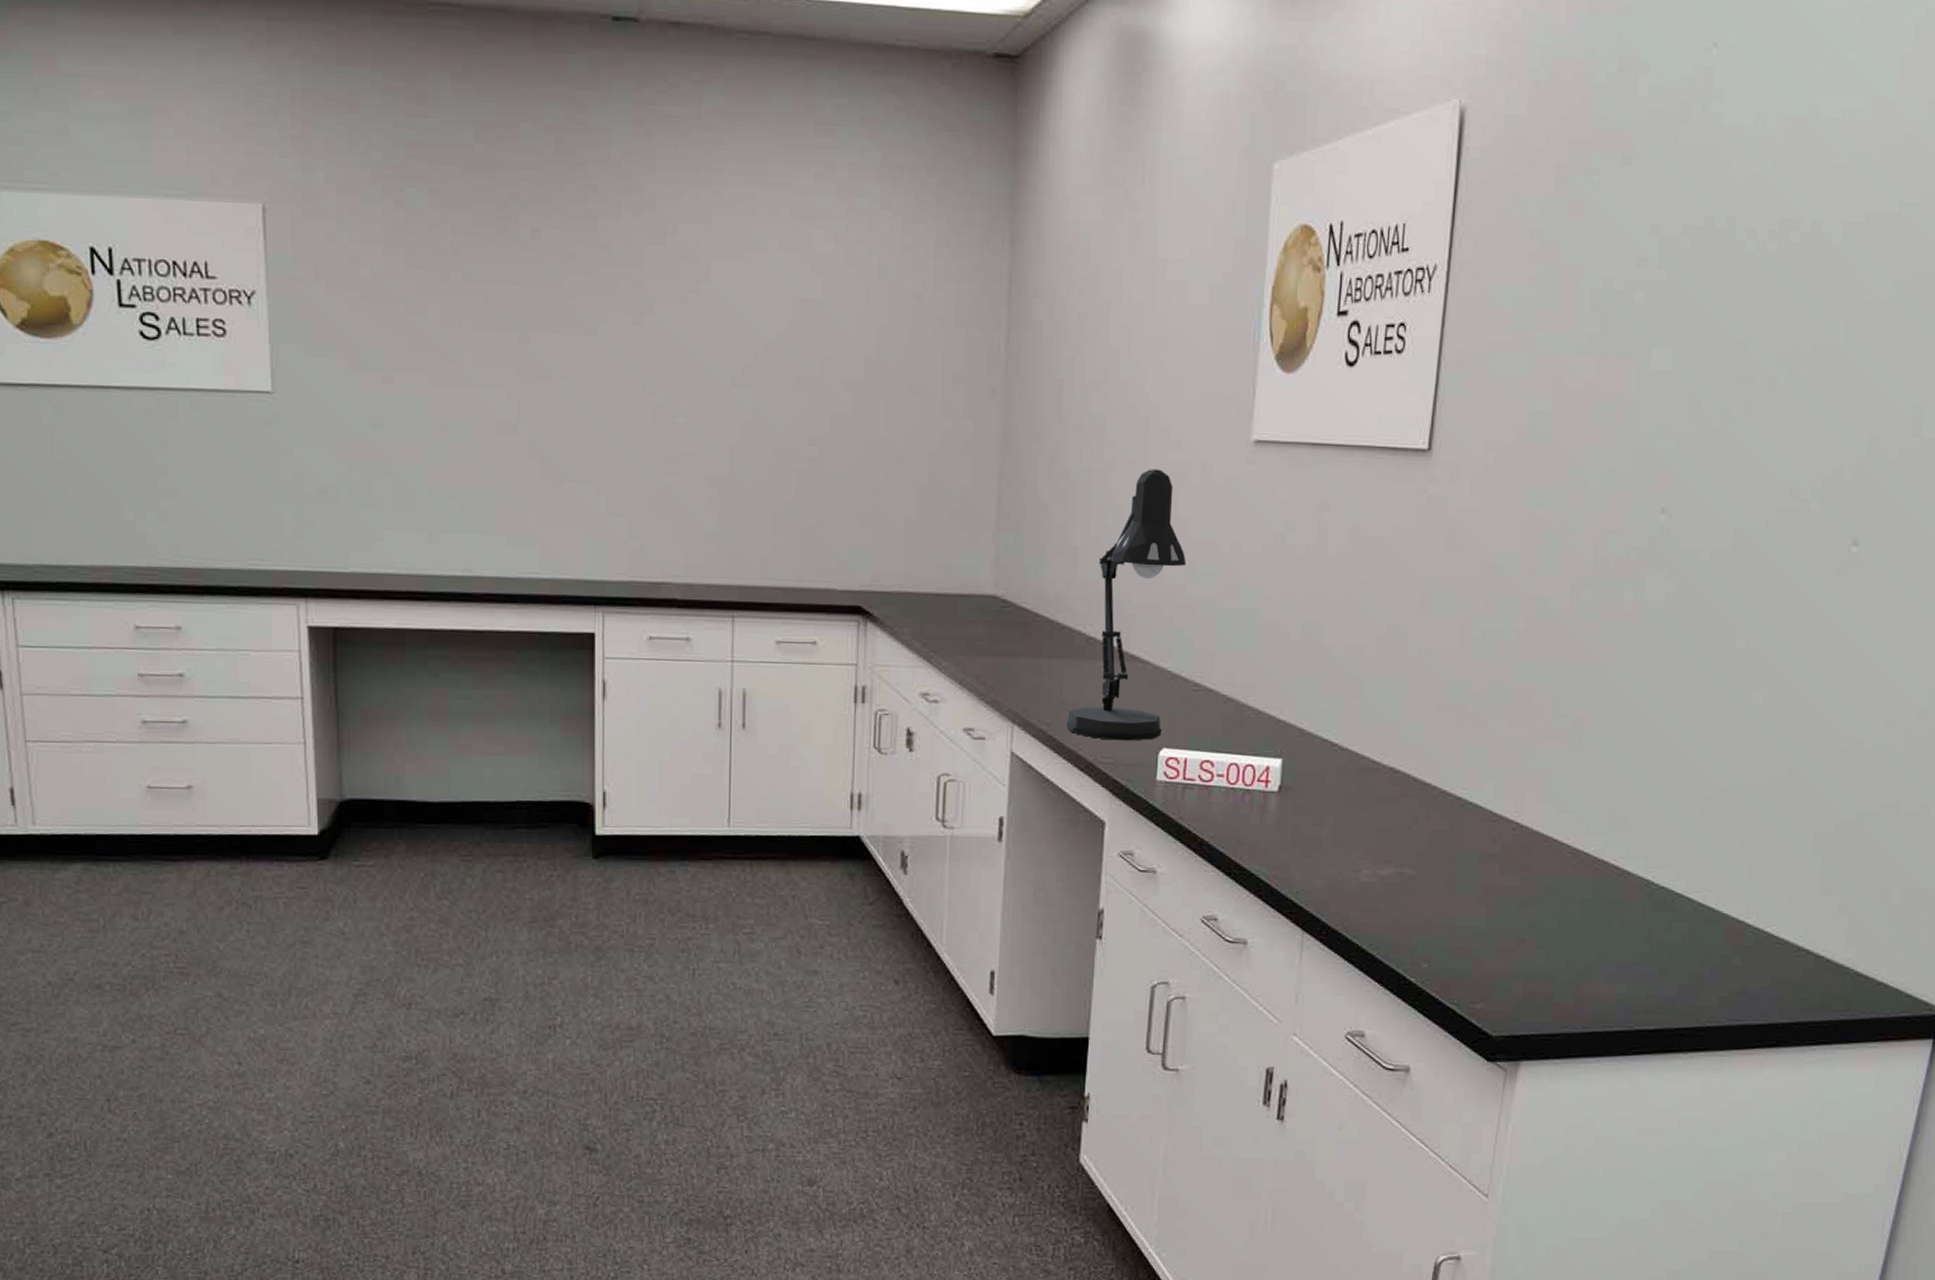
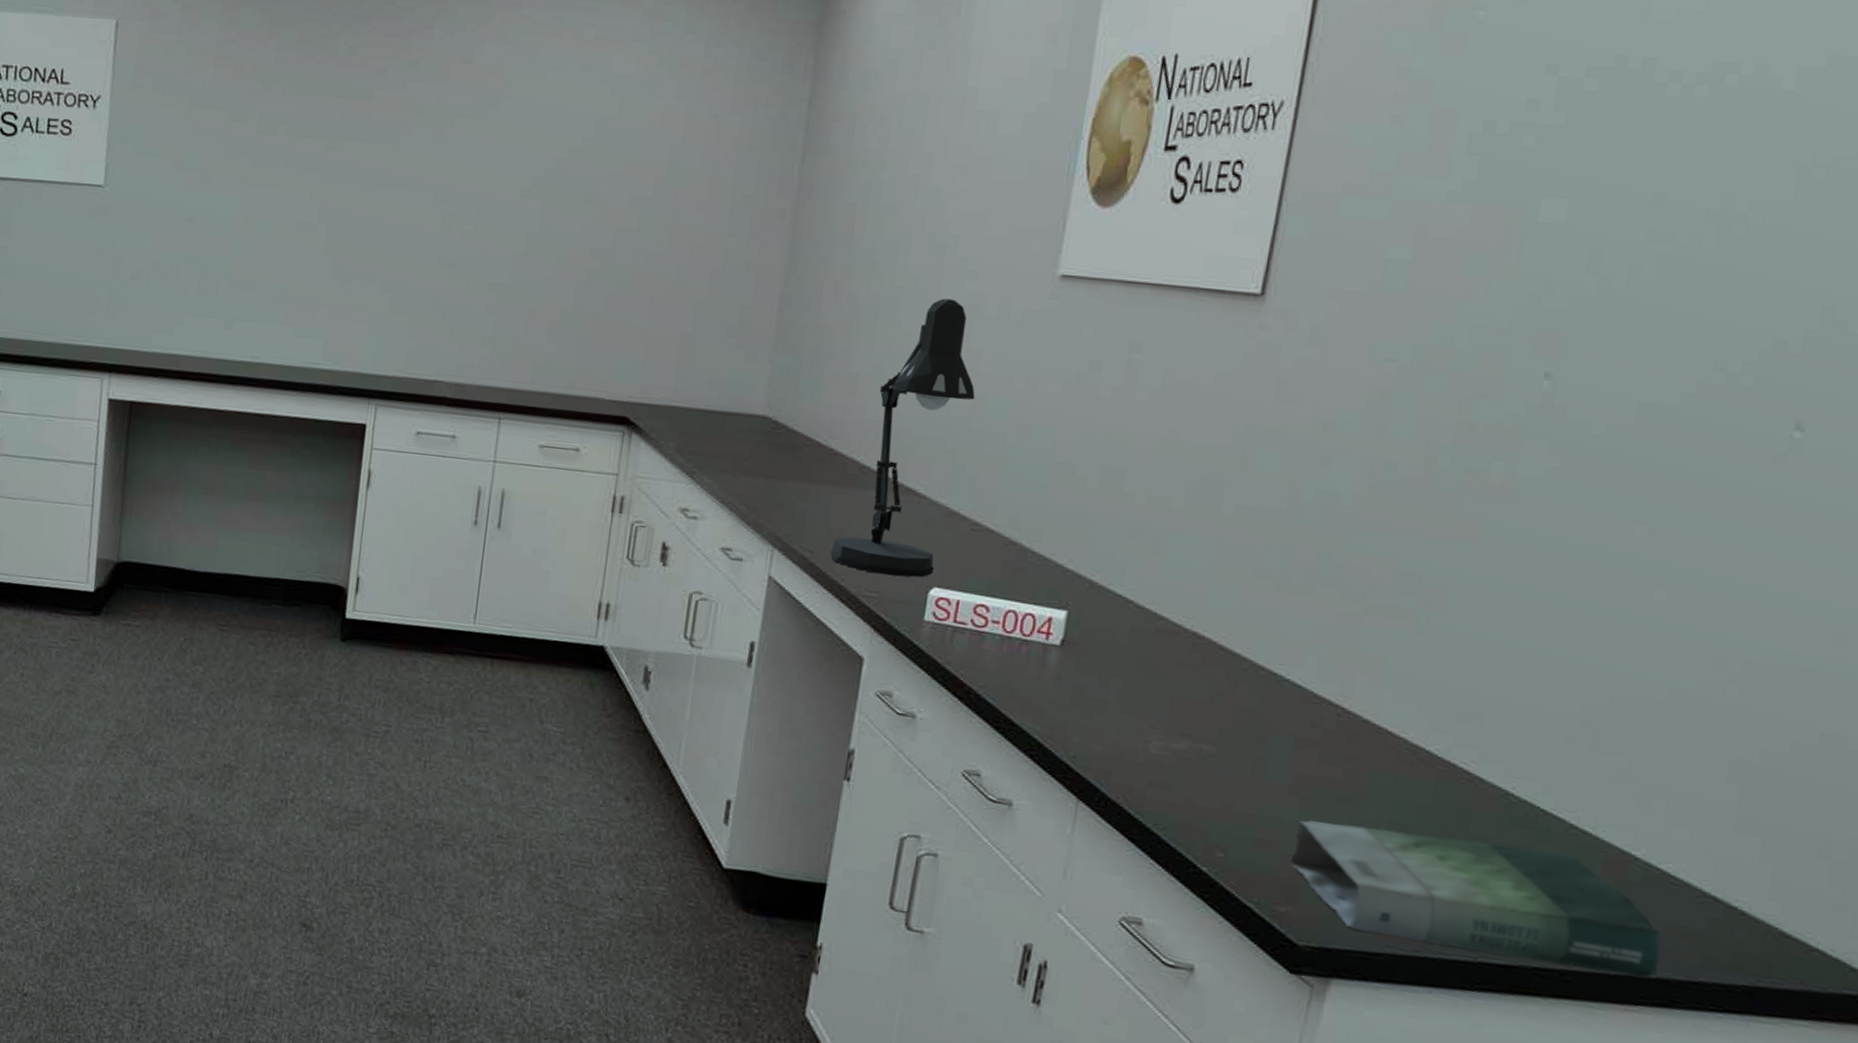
book: none [1483,925,1770,1026] -> present [1291,820,1661,979]

